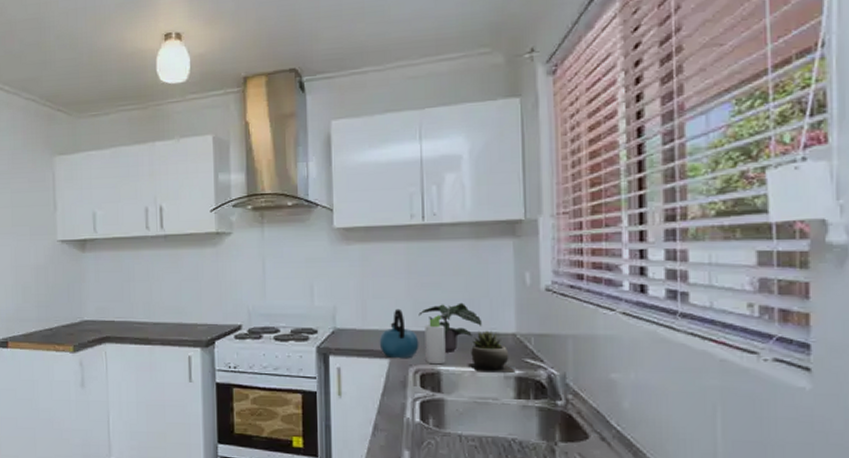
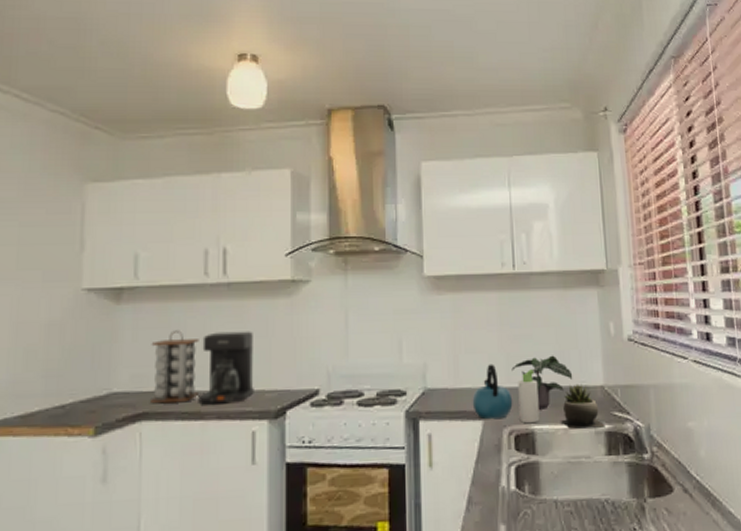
spice rack: none [109,273,146,331] -> present [151,330,199,404]
coffee maker: none [146,275,189,332] -> present [198,331,254,404]

